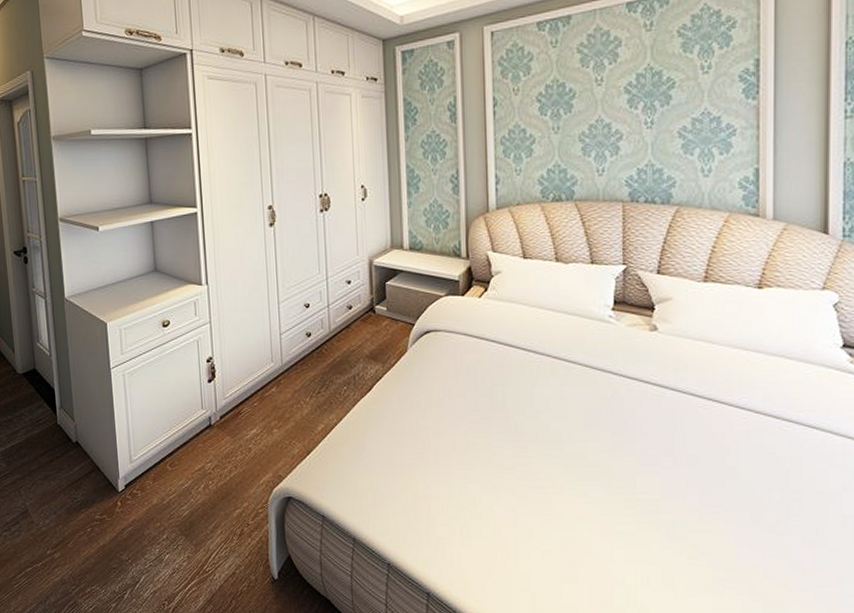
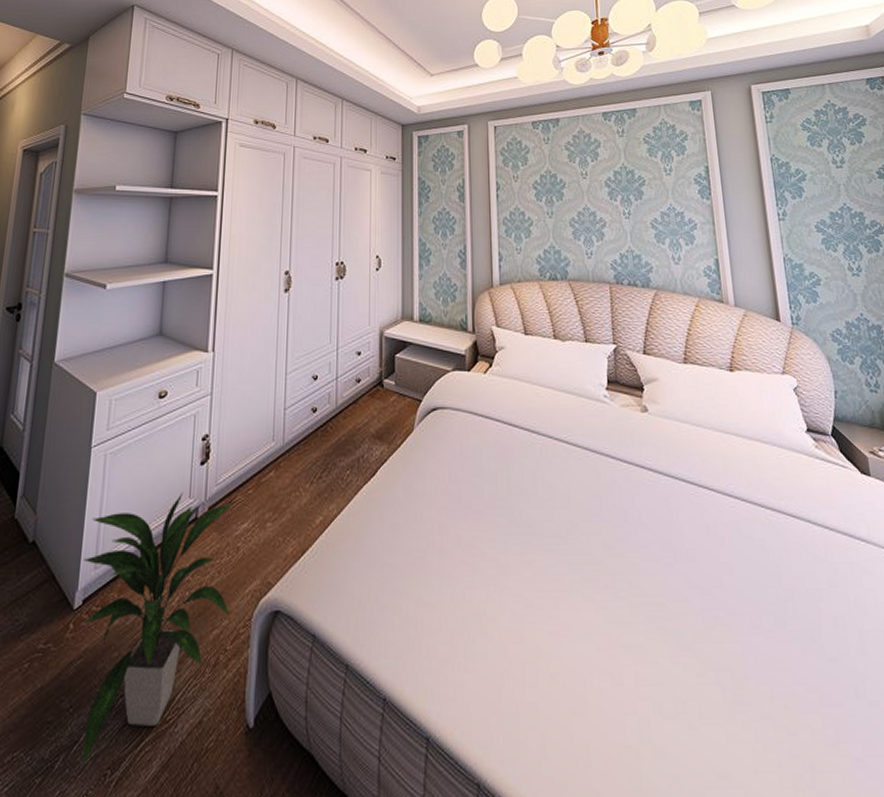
indoor plant: none [120,404,249,598] -> present [80,492,233,766]

